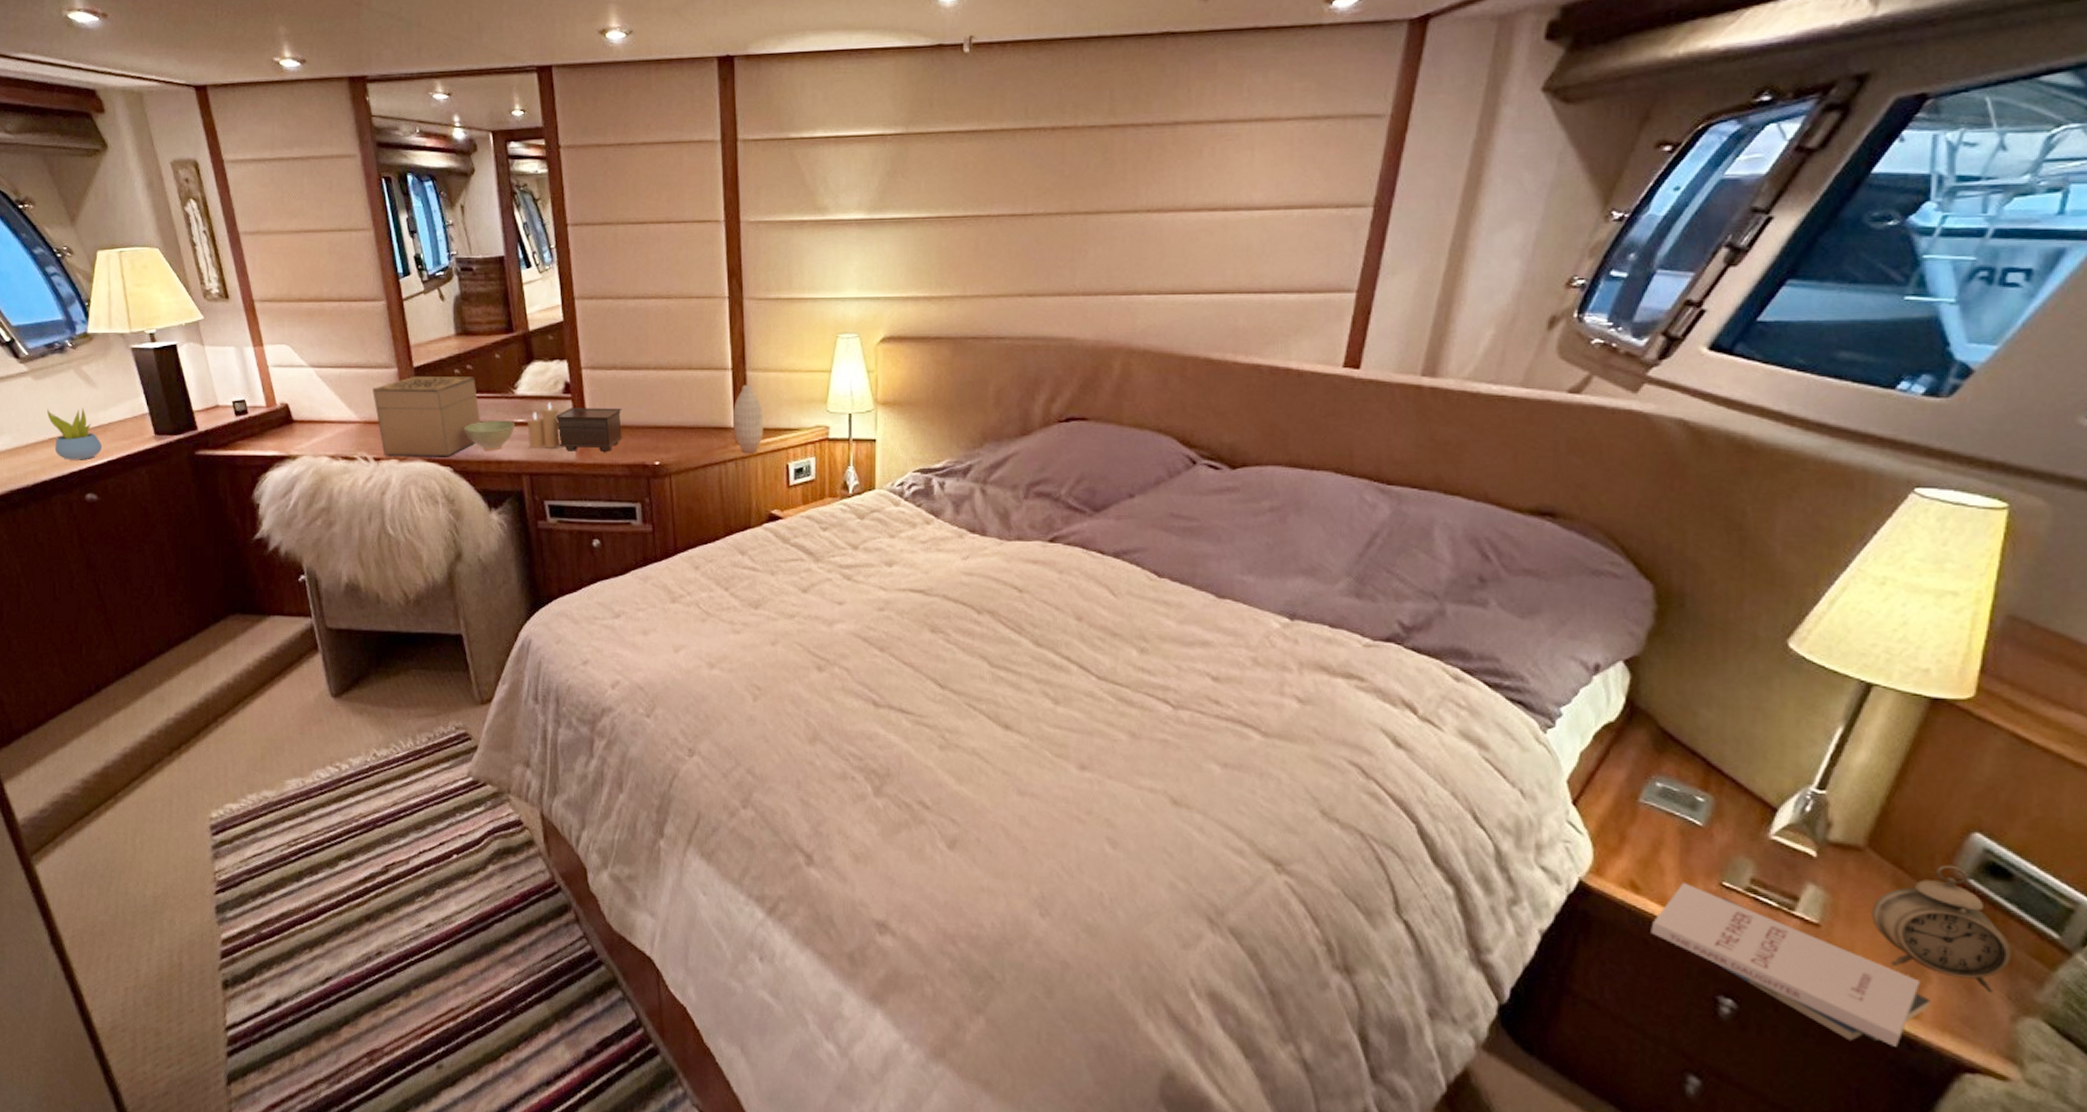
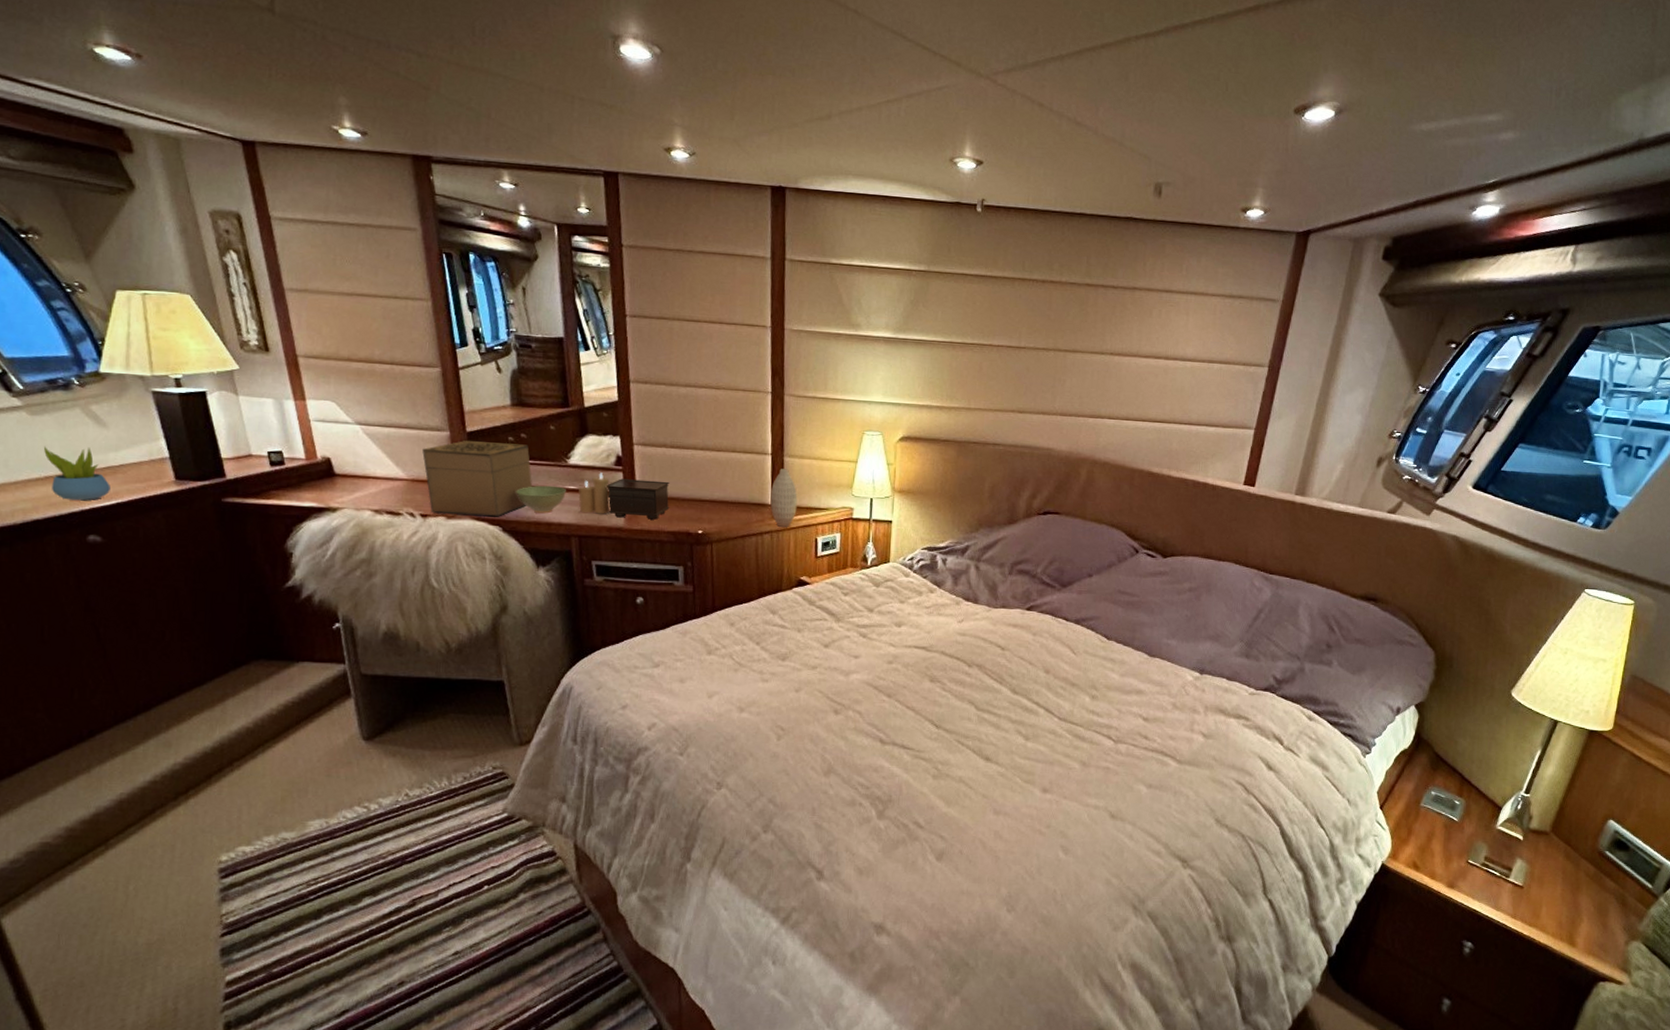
books: present [1650,882,1931,1047] -> none [1424,861,1583,967]
alarm clock: present [1872,864,2011,992] -> none [1552,842,1627,926]

